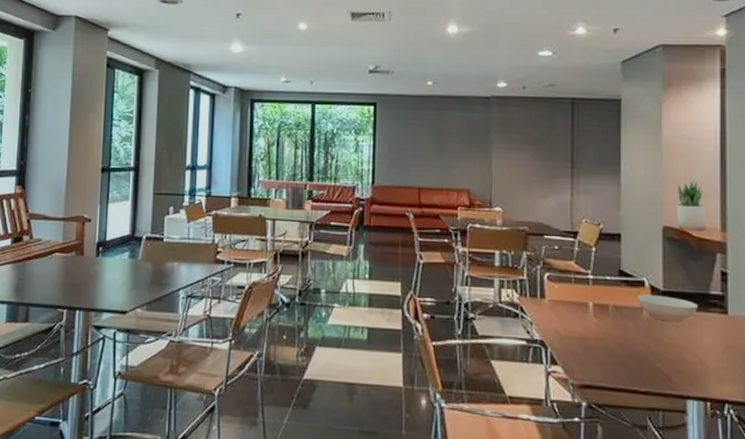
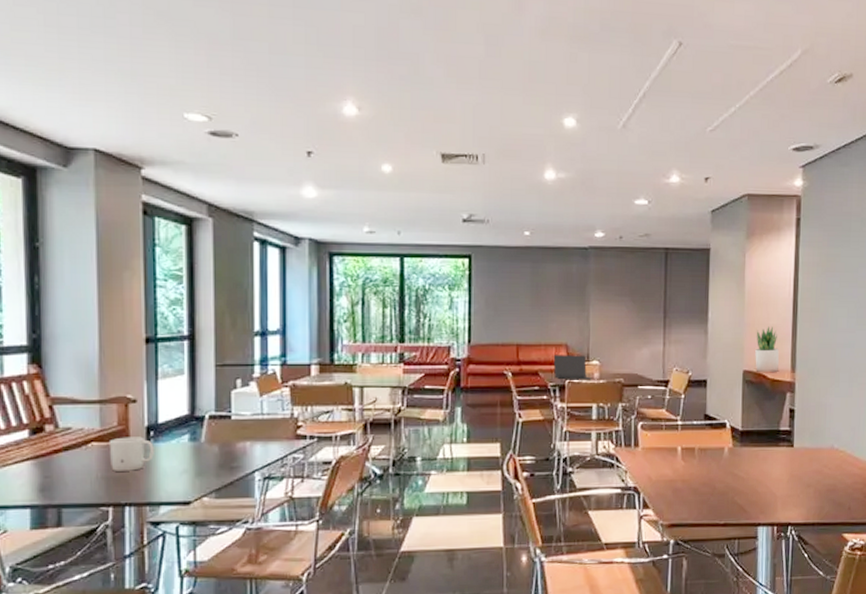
mug: none [68,250,102,280] -> present [108,436,154,471]
books: present [284,185,306,210] -> none [373,348,397,375]
laptop: none [455,200,494,226] -> present [553,355,592,380]
bowl: present [637,294,698,323] -> none [719,435,770,459]

